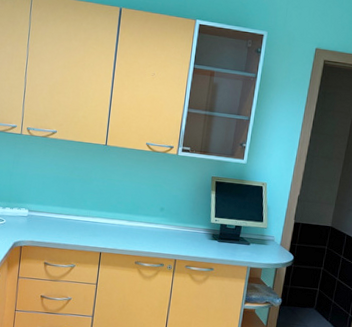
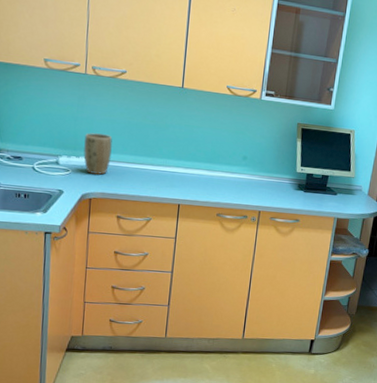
plant pot: none [16,186,43,225] -> present [83,133,112,175]

